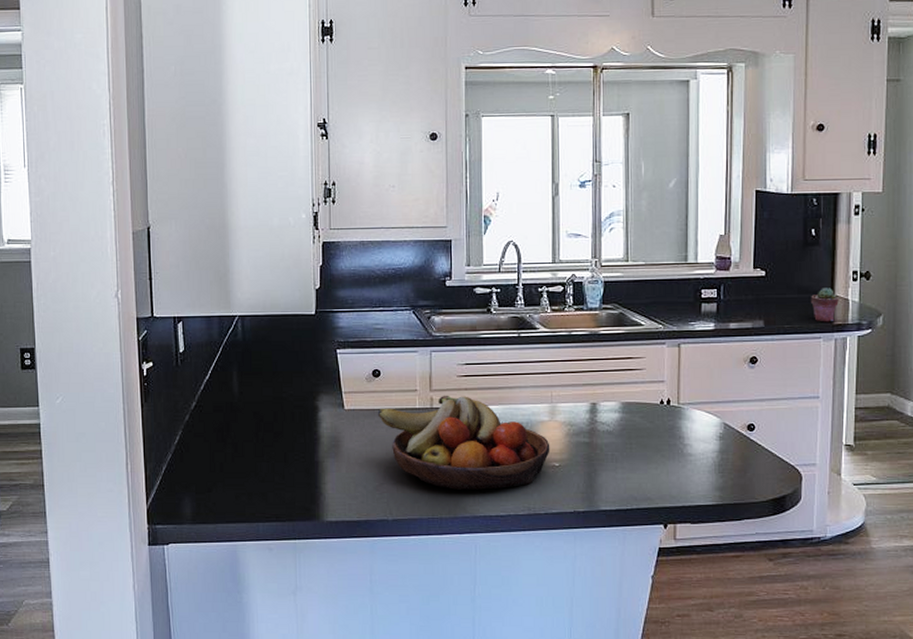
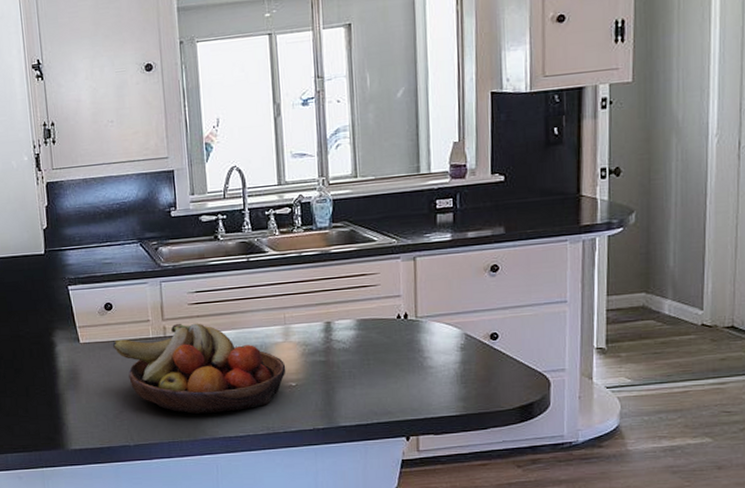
potted succulent: present [811,288,839,322] -> none [555,187,586,224]

